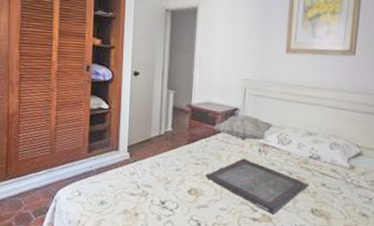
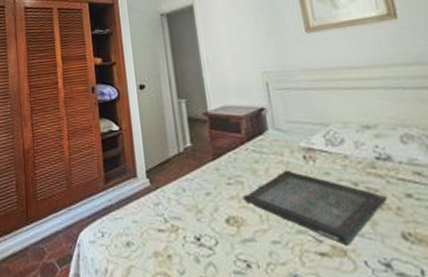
decorative pillow: present [213,115,274,141] -> none [238,114,315,147]

